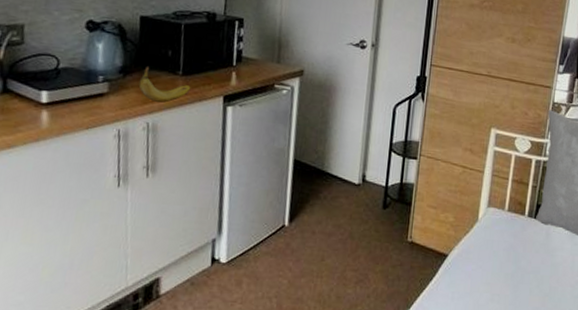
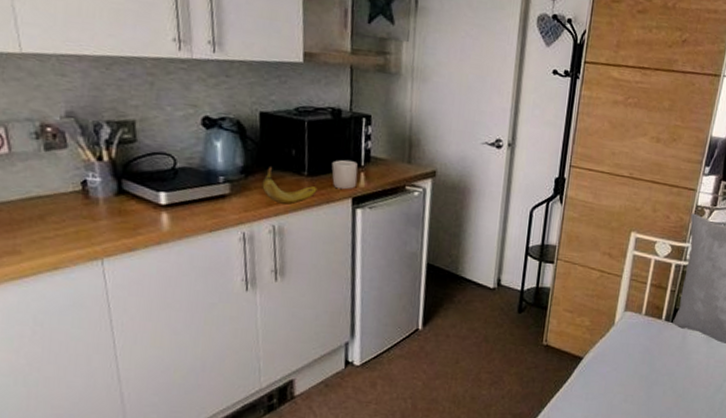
mug: none [204,60,230,89] -> present [331,159,358,190]

